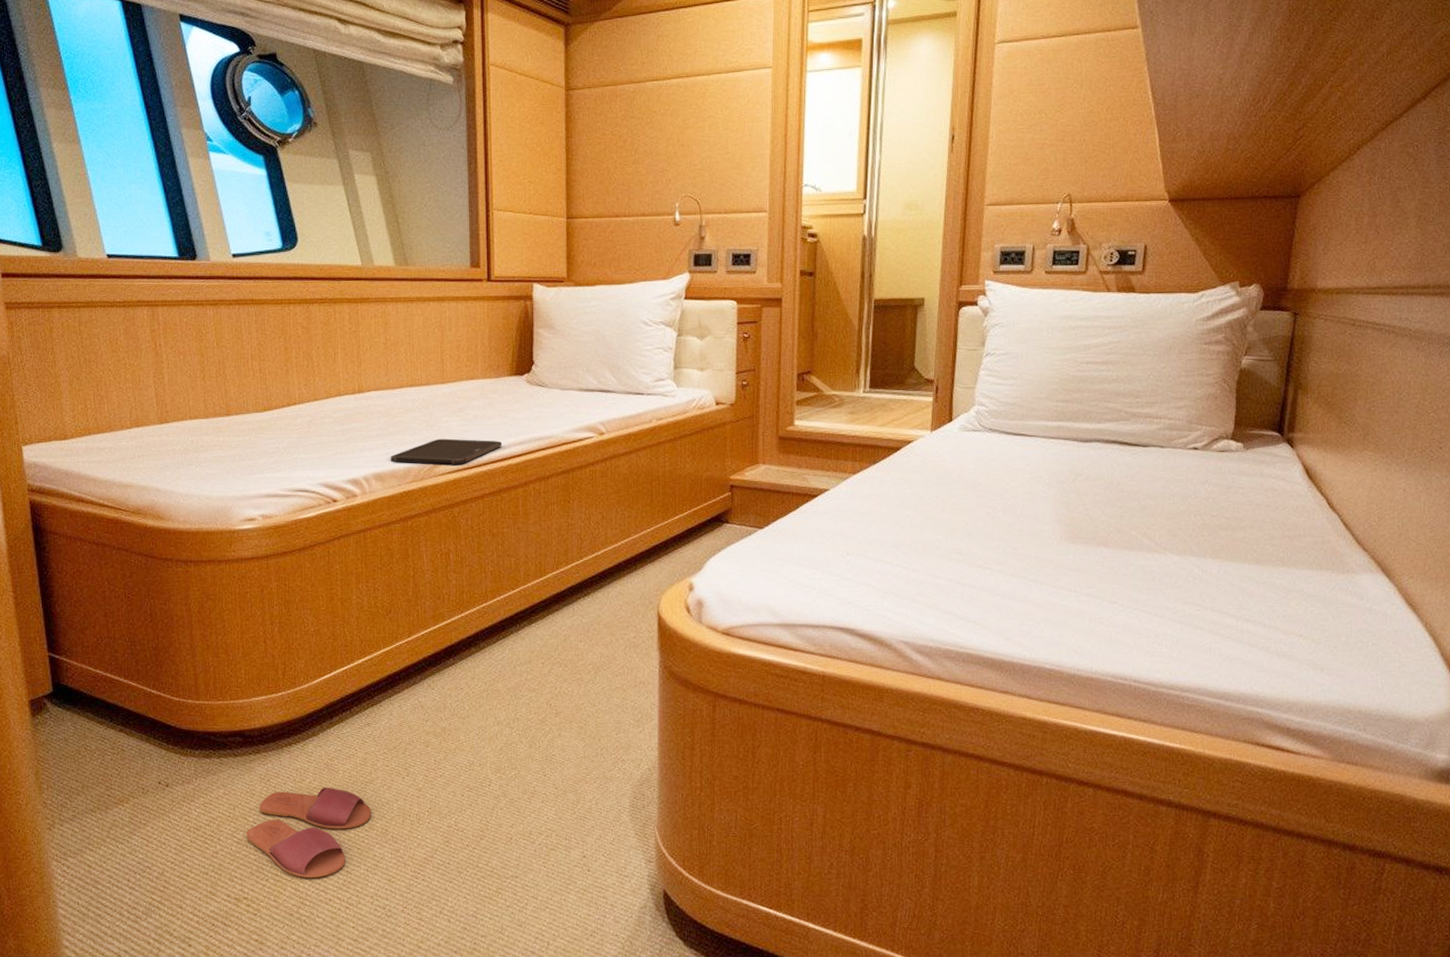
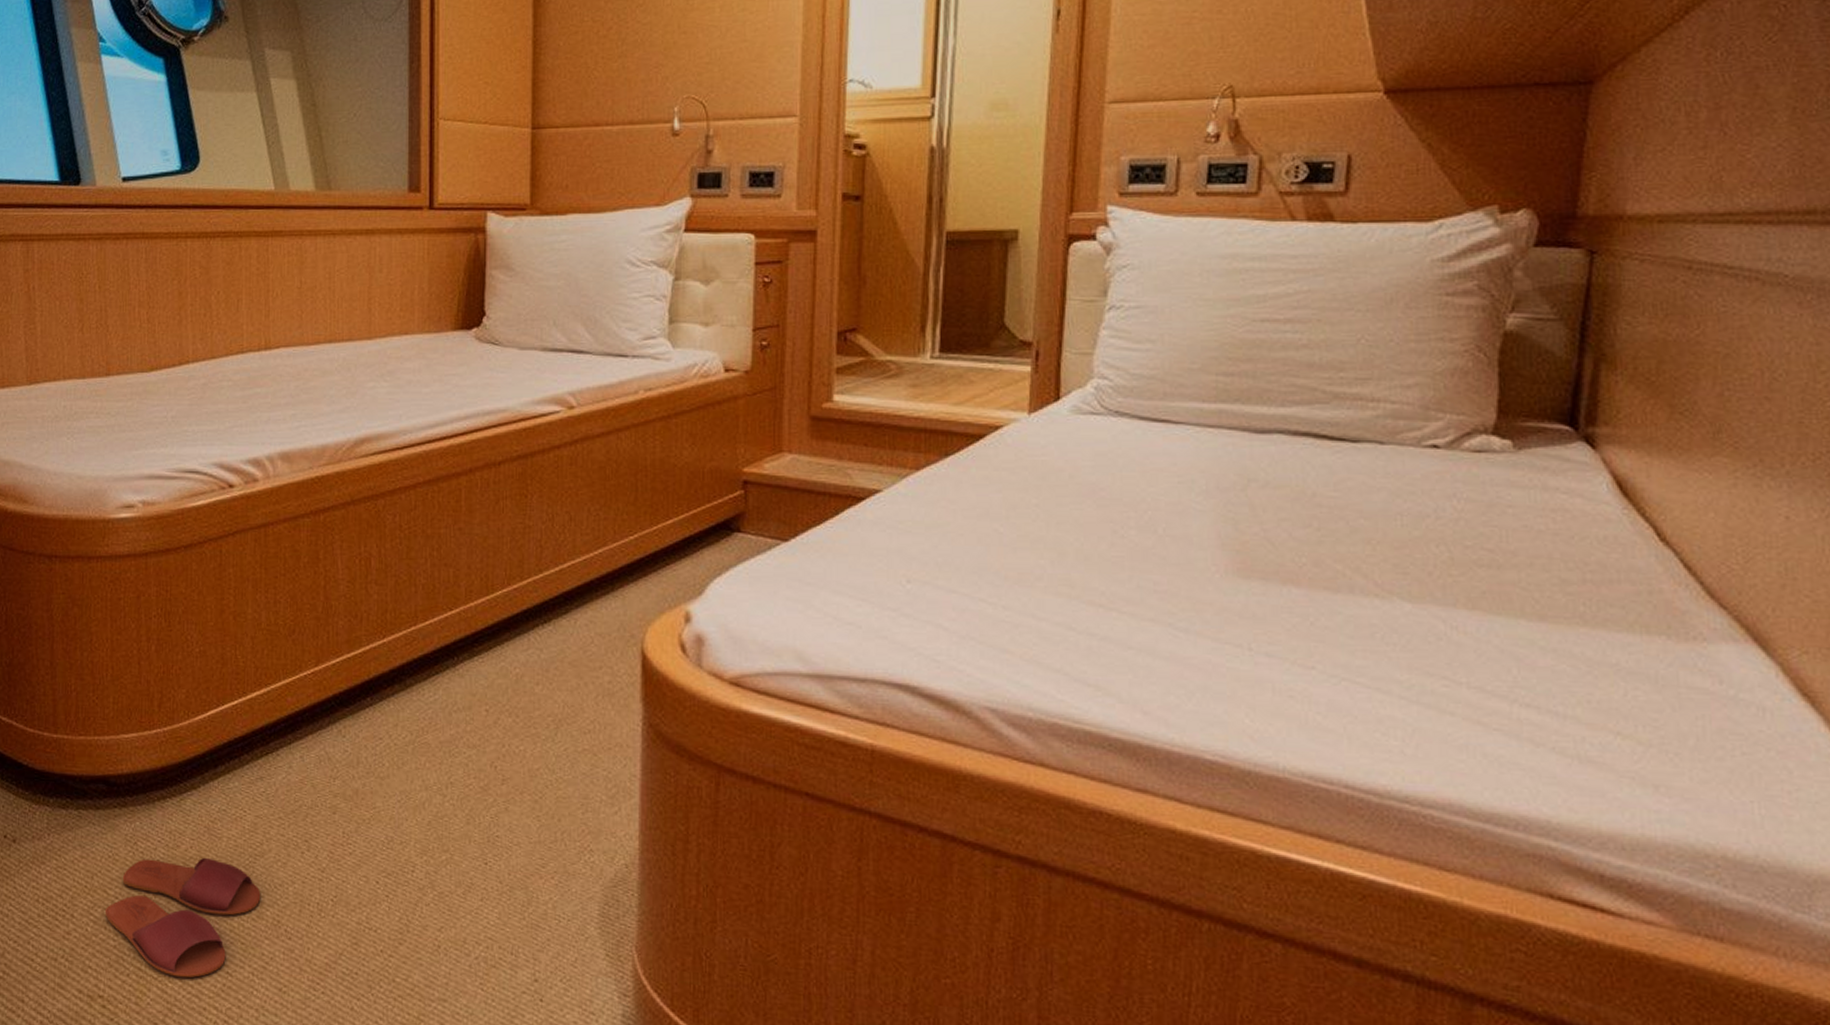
tablet: present [390,438,502,465] -> none [301,409,441,443]

